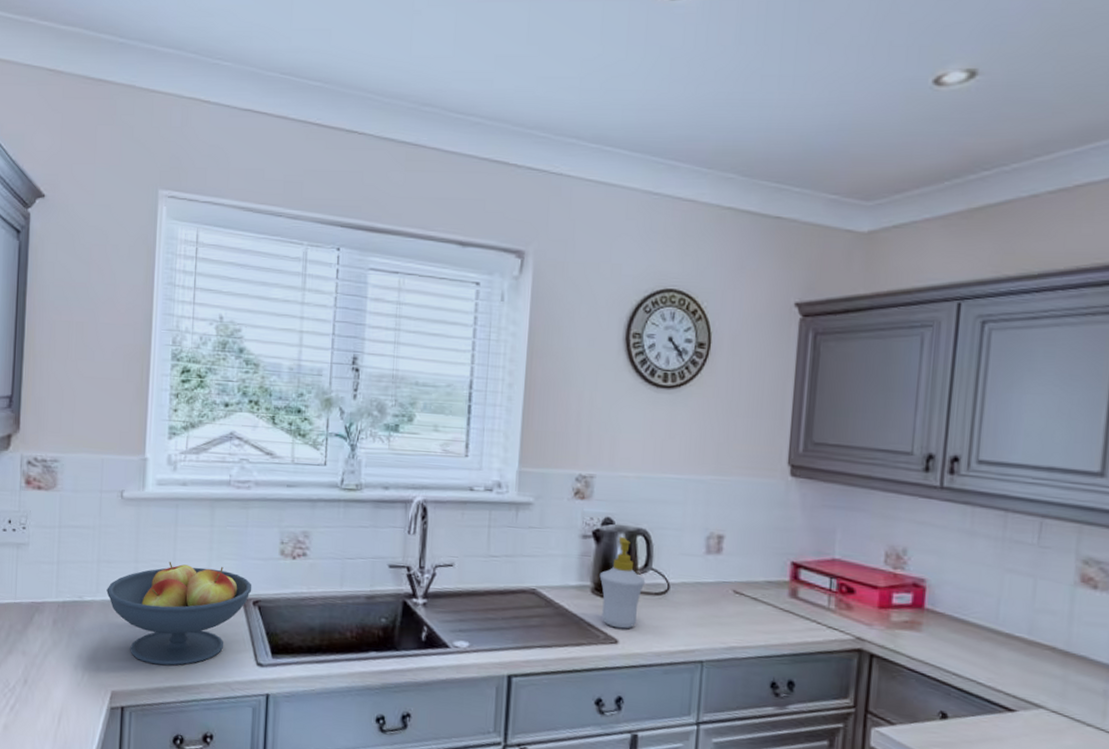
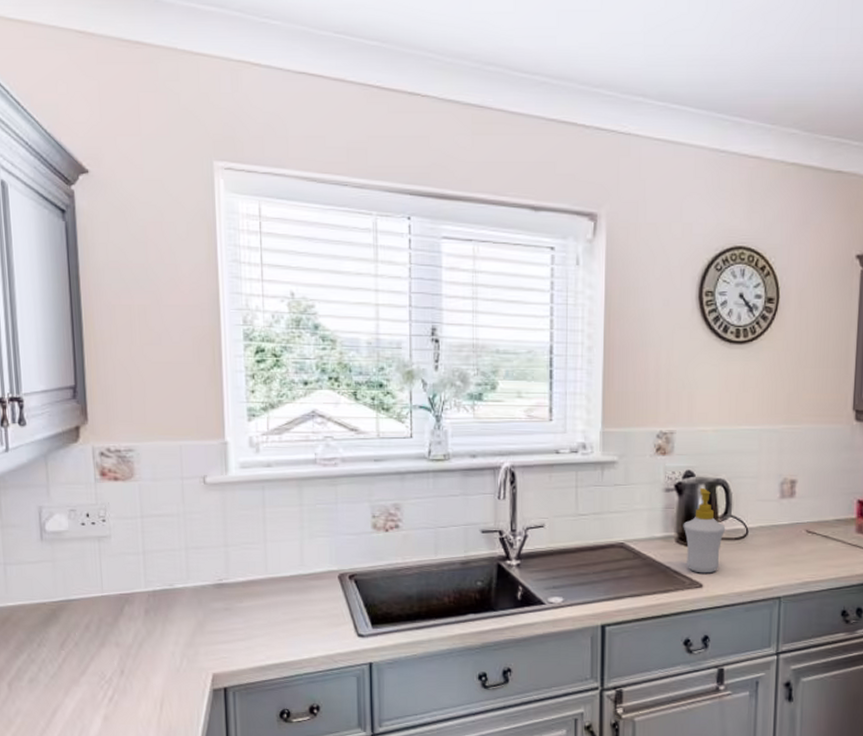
fruit bowl: present [106,562,252,666] -> none [198,543,347,645]

